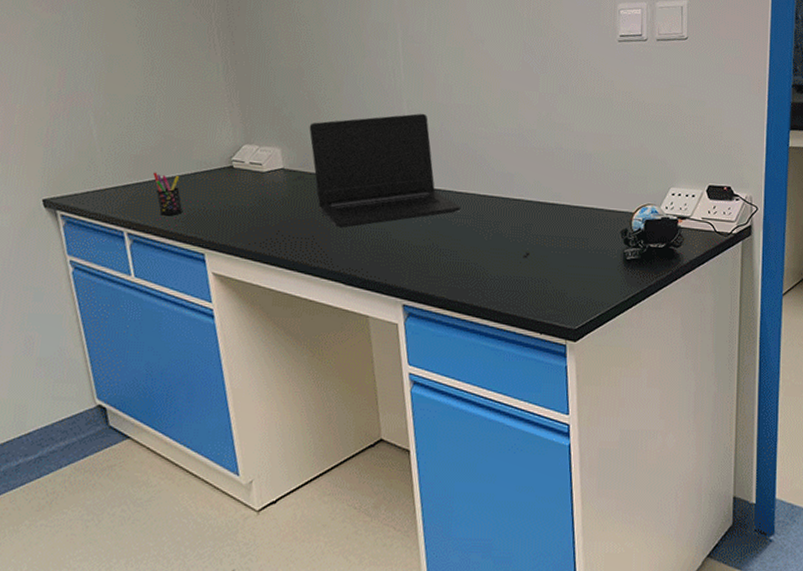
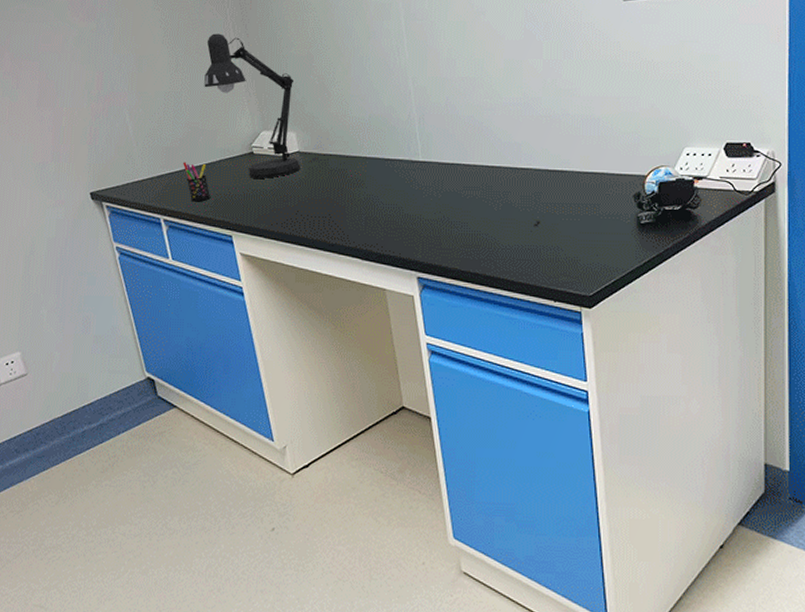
desk lamp: none [182,38,284,195] -> present [204,33,301,179]
laptop: present [309,113,461,228] -> none [321,89,470,206]

